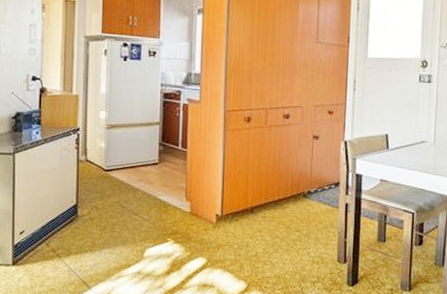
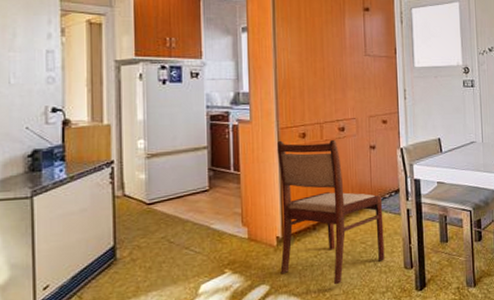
dining chair: none [217,122,321,268] -> present [276,139,385,285]

